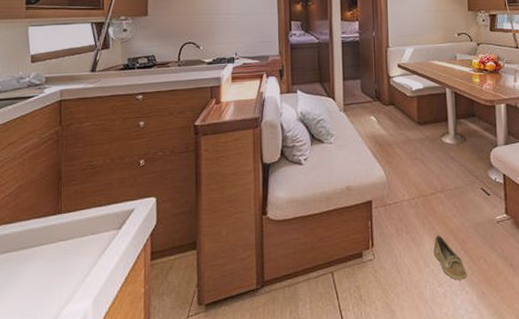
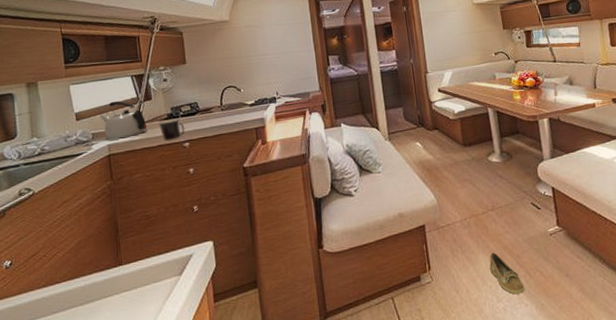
kettle: none [55,46,102,86] -> present [99,101,148,141]
mug: none [114,69,140,93] -> present [159,118,185,143]

